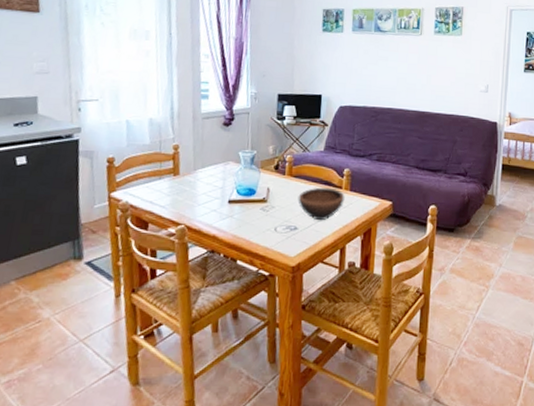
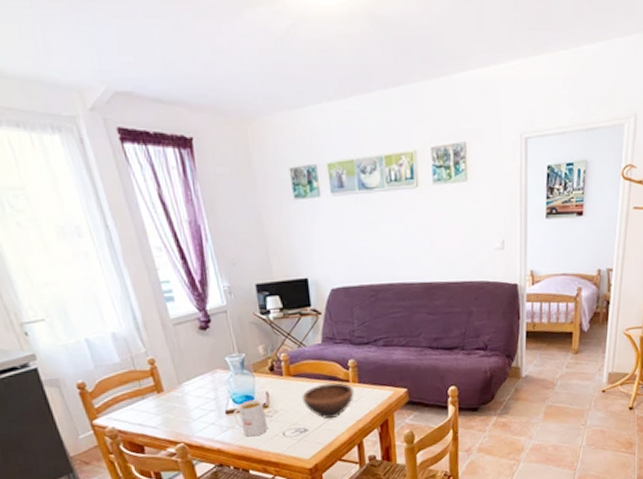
mug: none [234,193,264,228] -> present [233,399,268,437]

